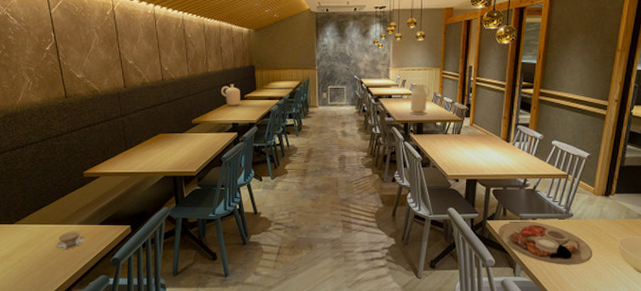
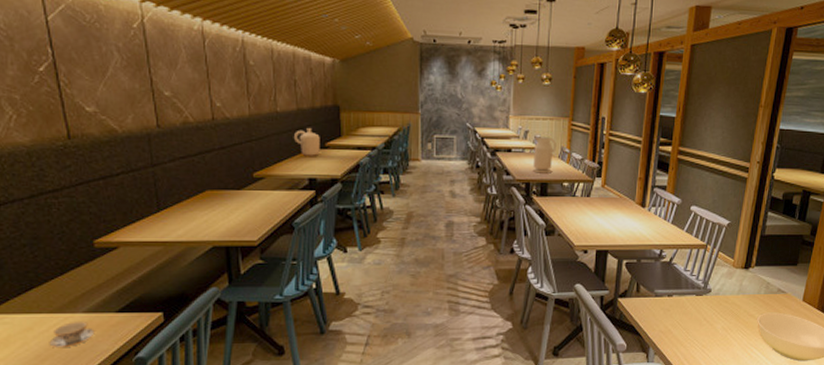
platter: present [498,222,593,265] -> none [630,299,731,348]

